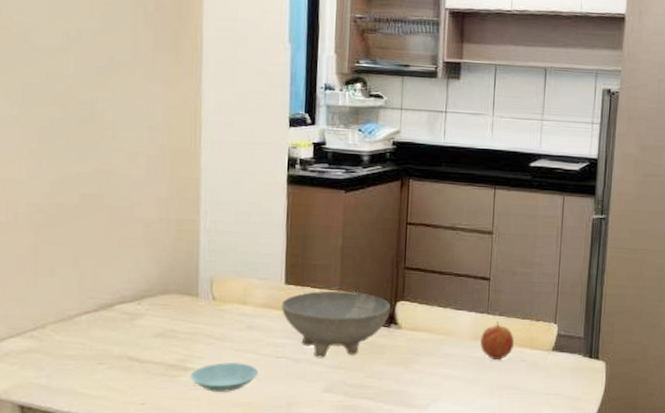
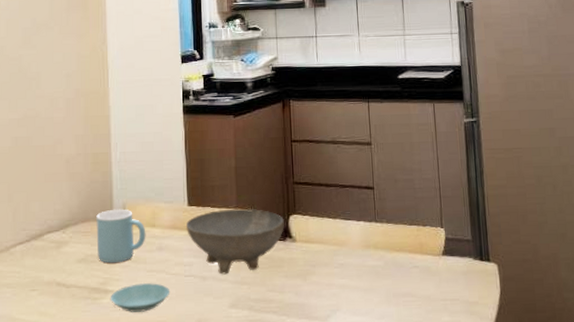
mug: none [177,282,236,340] -> present [96,209,146,264]
fruit: present [480,321,514,361] -> none [372,229,404,268]

